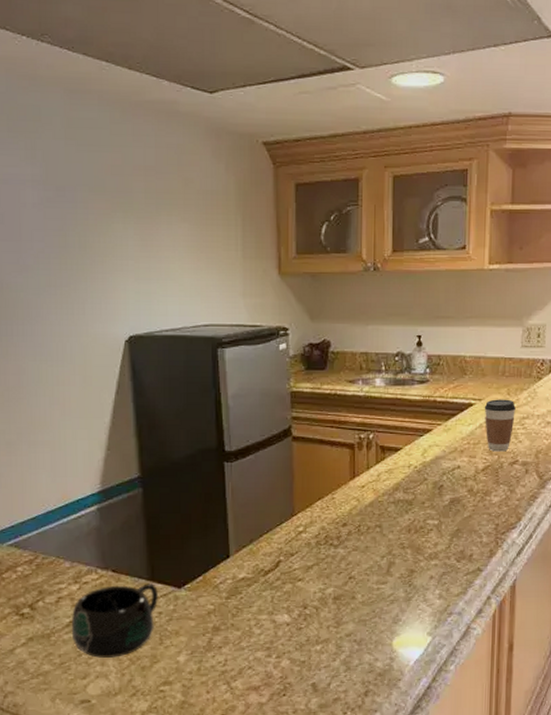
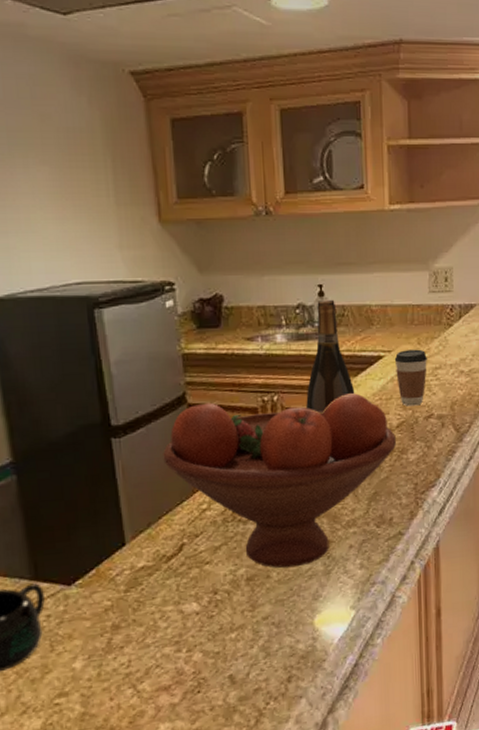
fruit bowl: none [268,436,482,592] -> present [163,393,397,568]
wine bottle: none [399,349,445,452] -> present [306,299,355,413]

